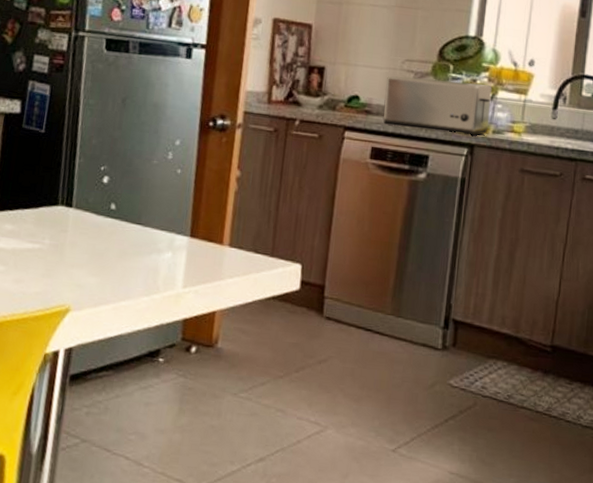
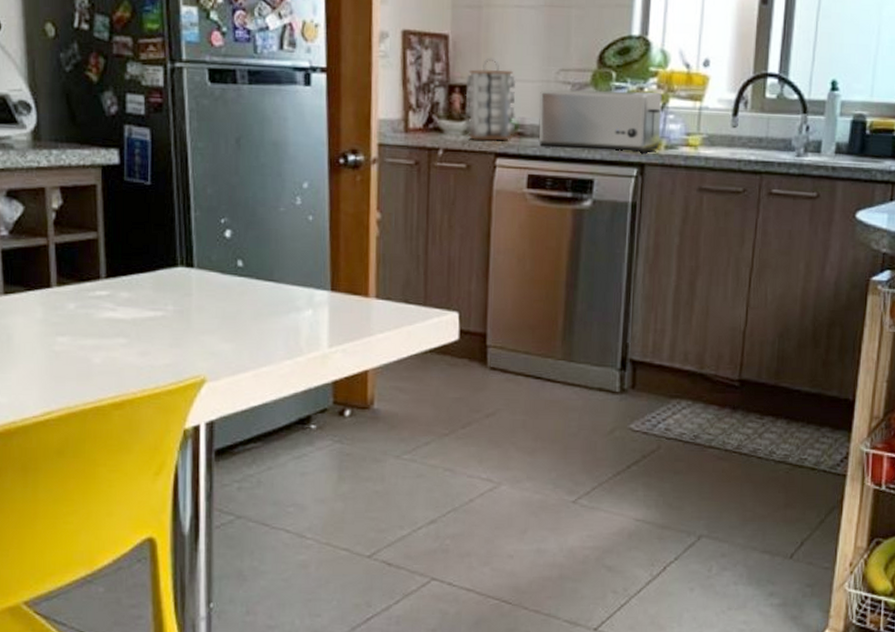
spice rack: none [321,45,367,117] -> present [465,57,516,142]

